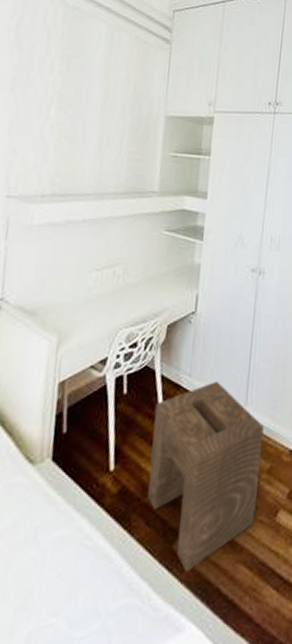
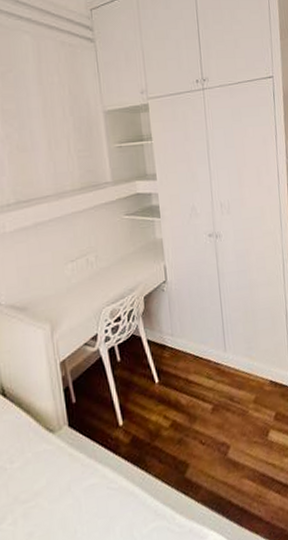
stool: present [147,380,264,573] -> none [147,335,250,494]

